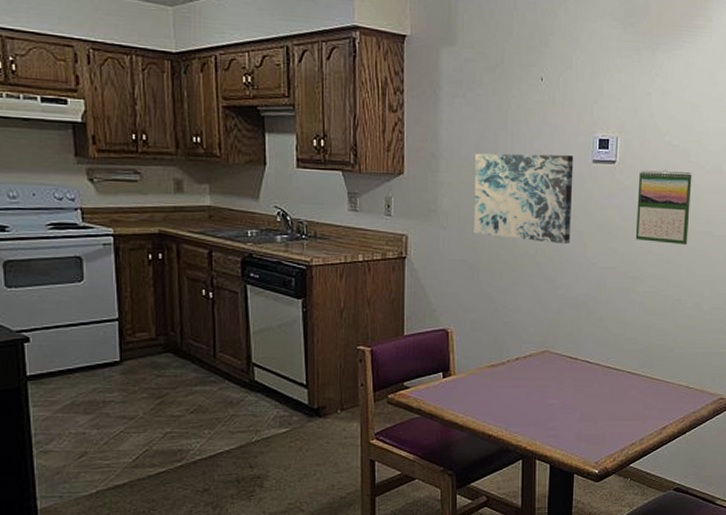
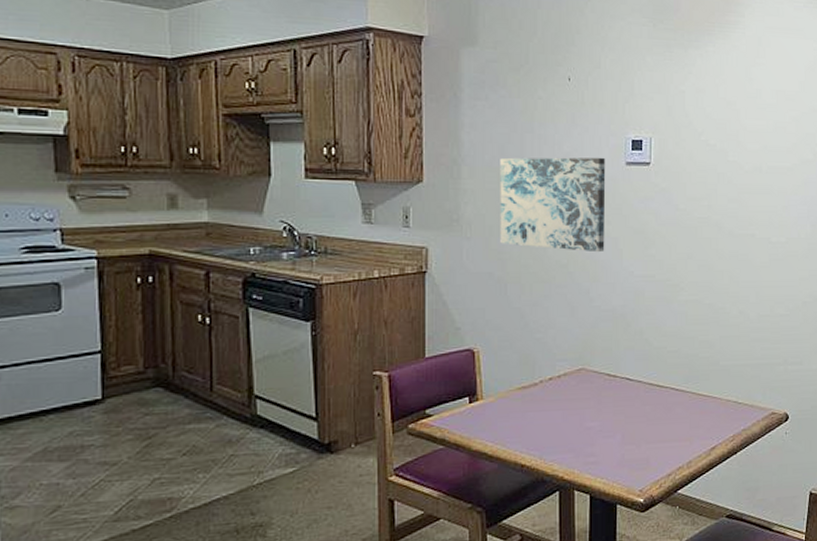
calendar: present [635,170,692,245] -> none [674,171,731,250]

